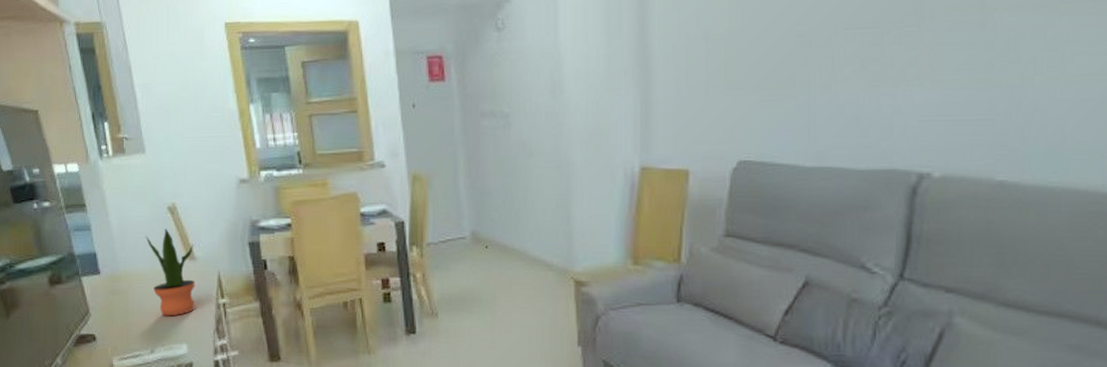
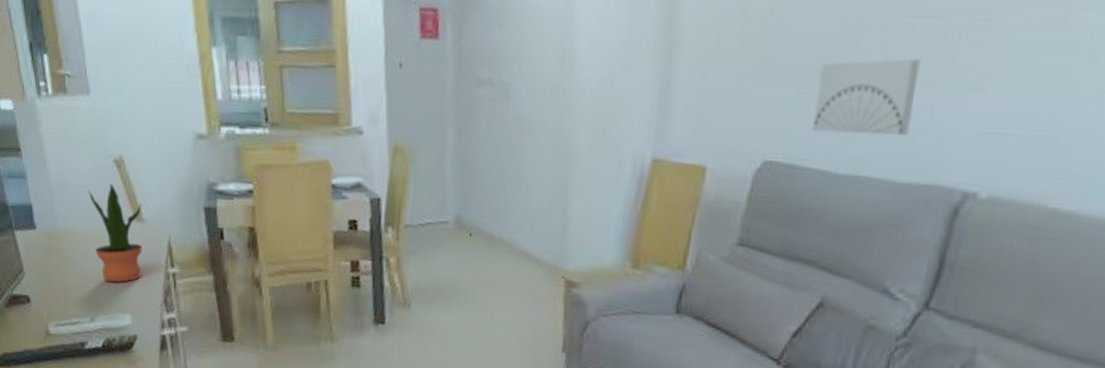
wall art: none [777,64,864,132] -> present [812,59,921,136]

